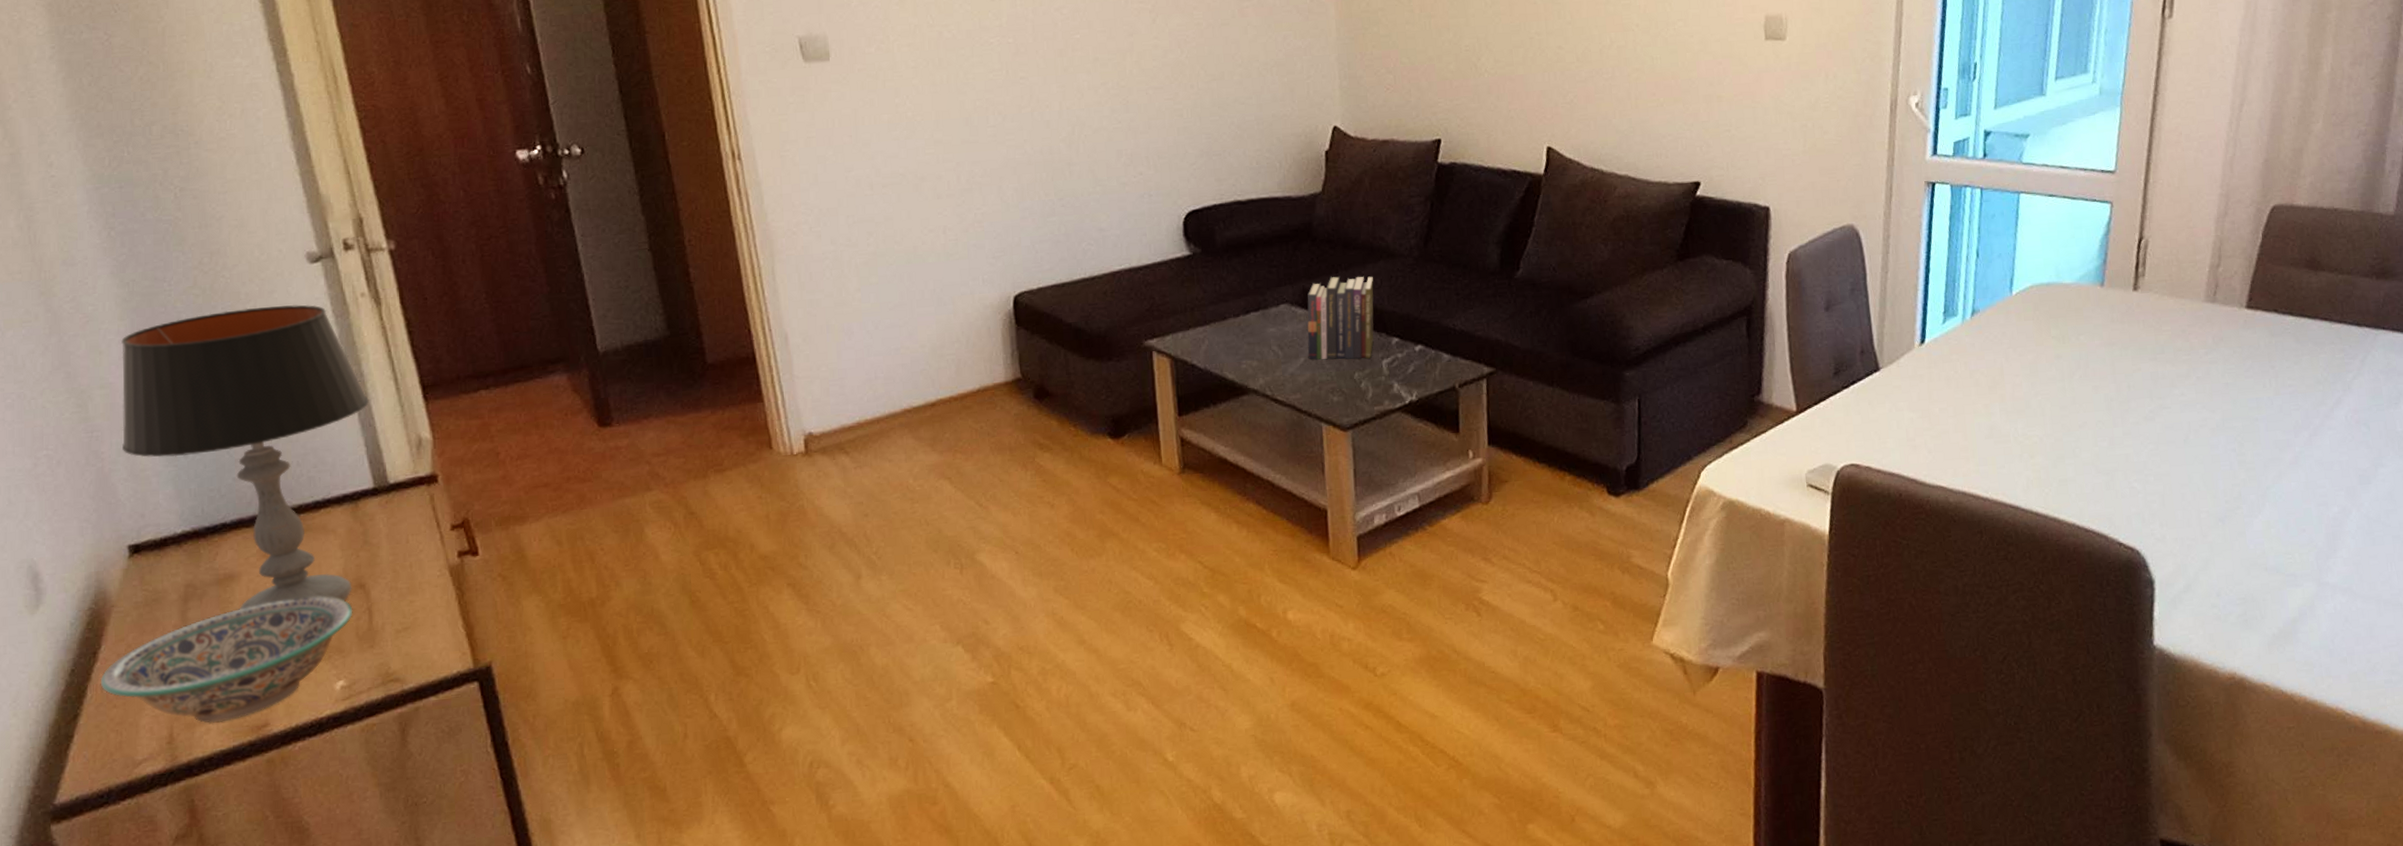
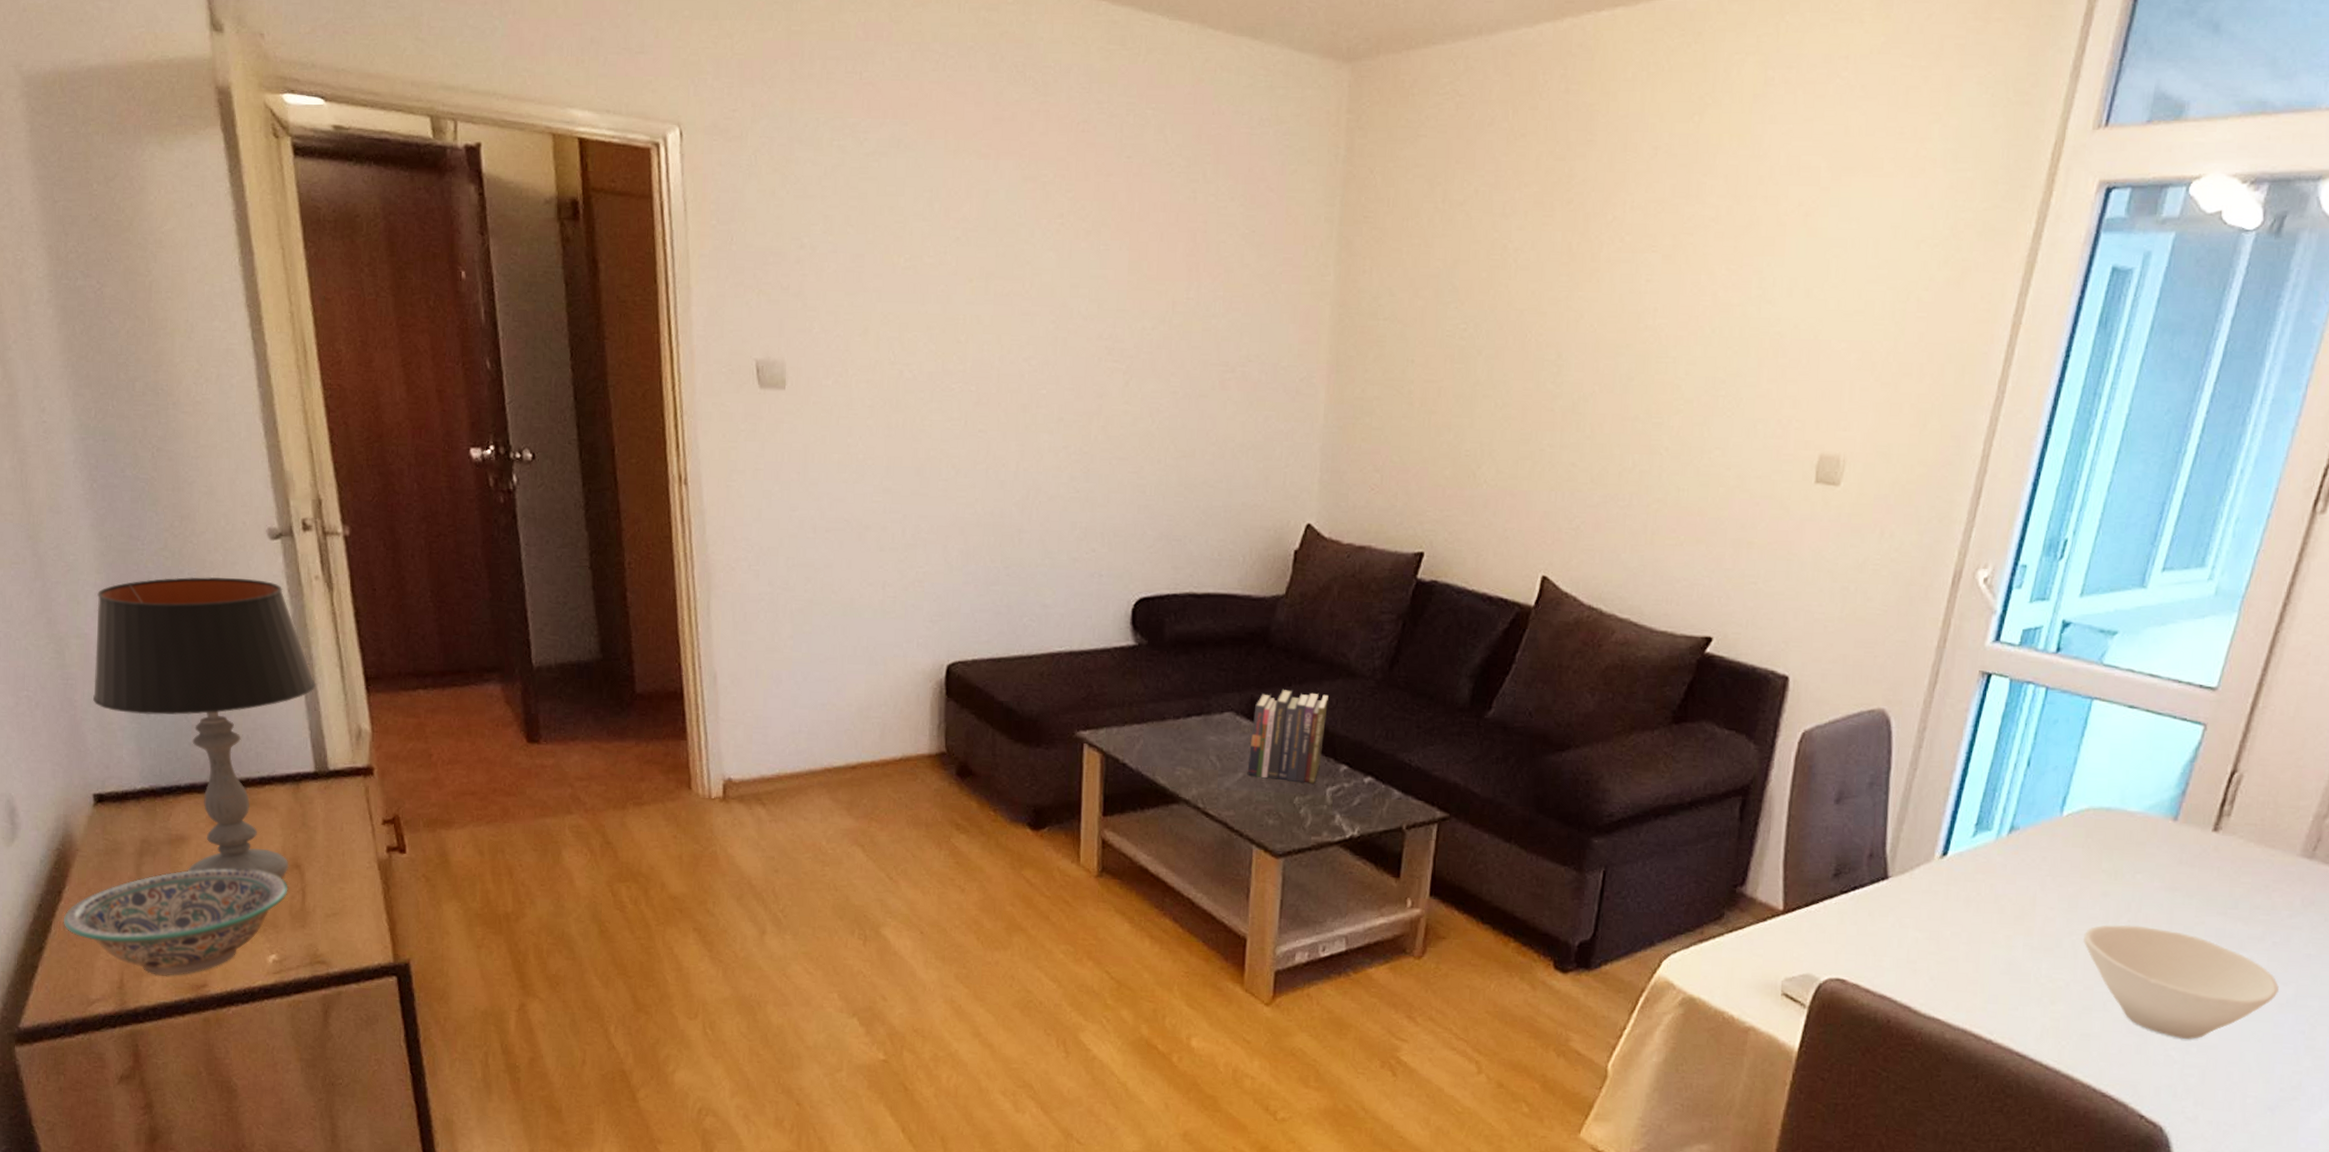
bowl: none [2047,379,2209,471] -> present [2084,925,2279,1039]

